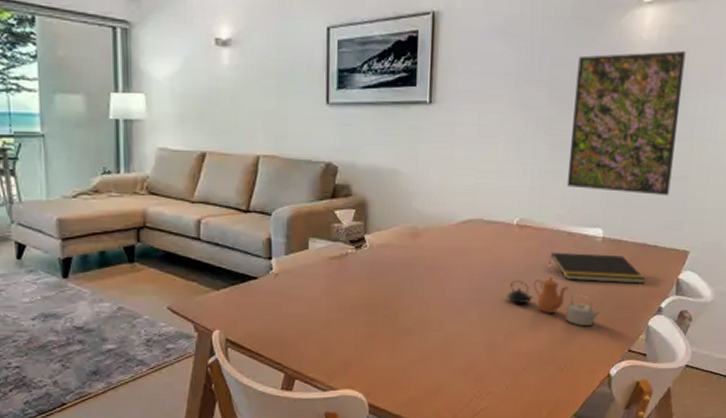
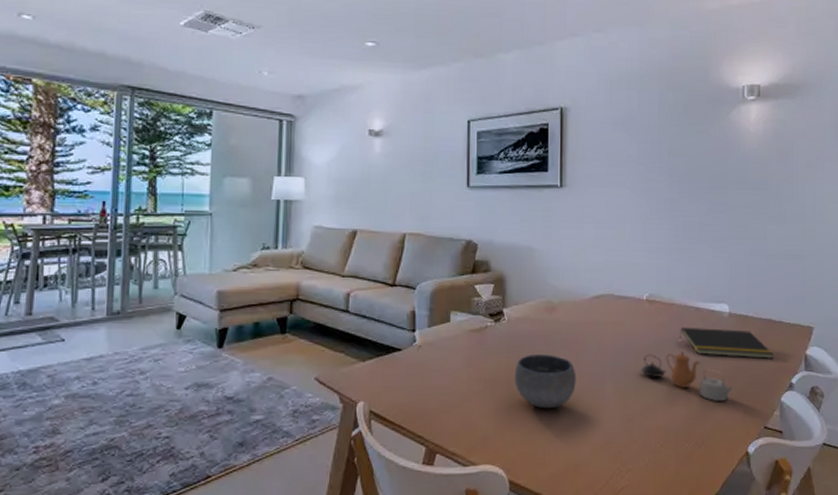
bowl: none [375,281,440,335] -> present [514,354,576,409]
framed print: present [566,51,686,196] -> none [691,142,790,274]

